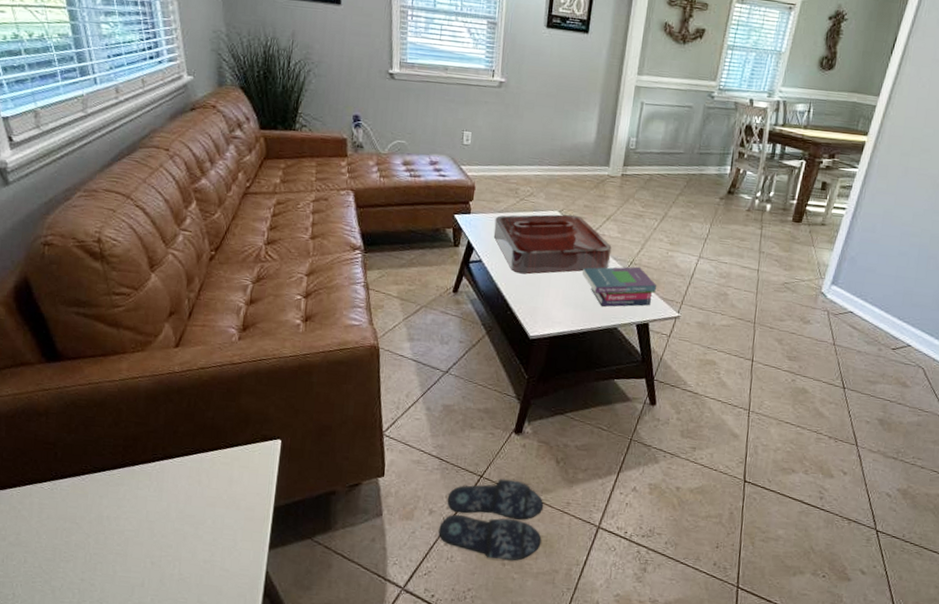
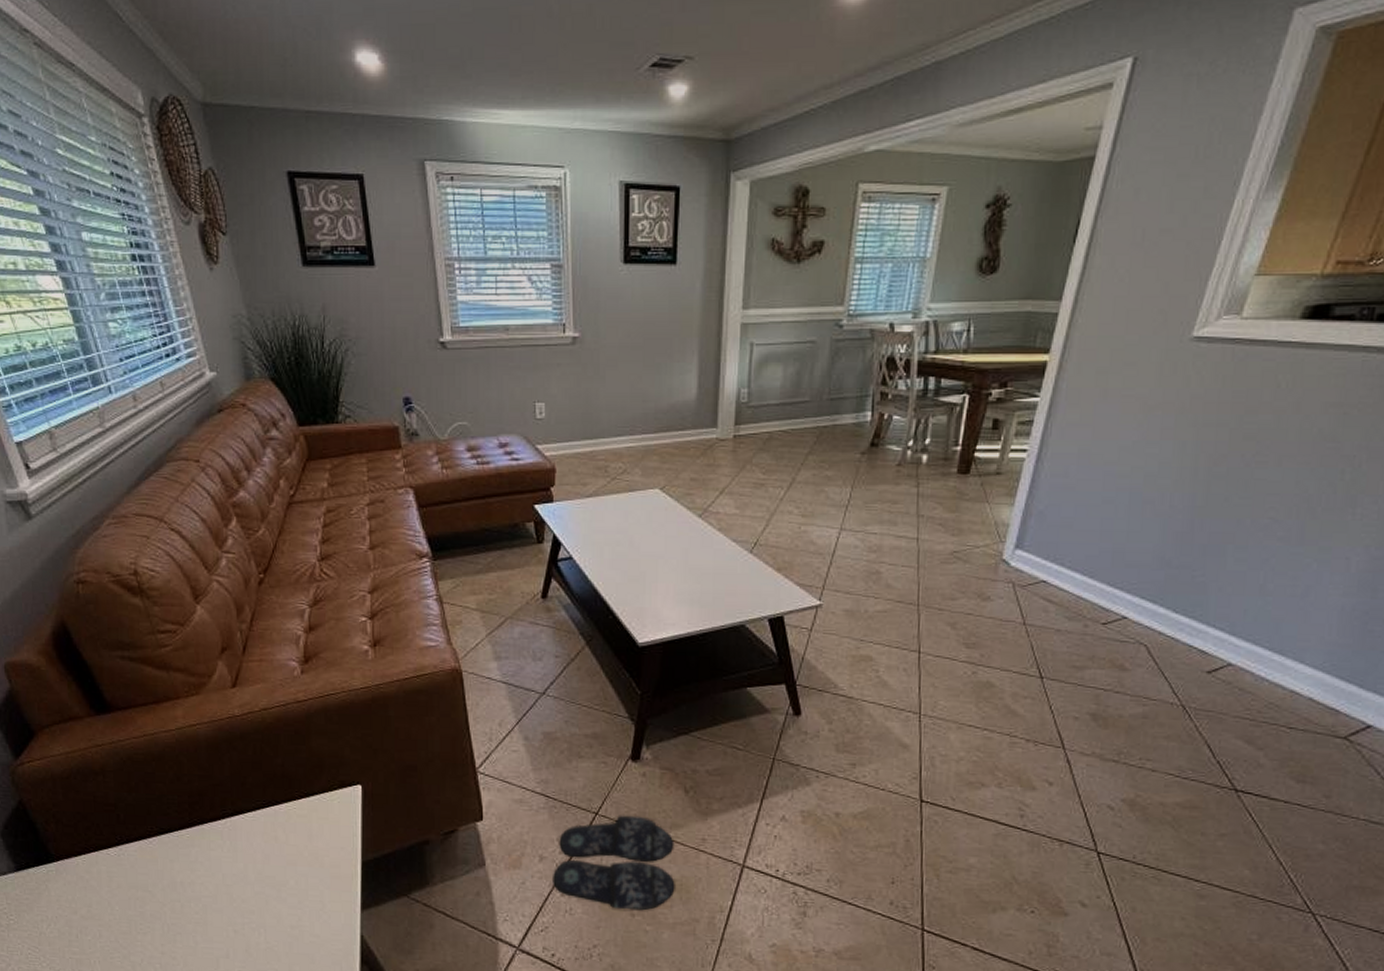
decorative tray: present [493,214,612,274] -> none [583,491,729,569]
books: present [581,266,658,307] -> none [695,548,791,600]

